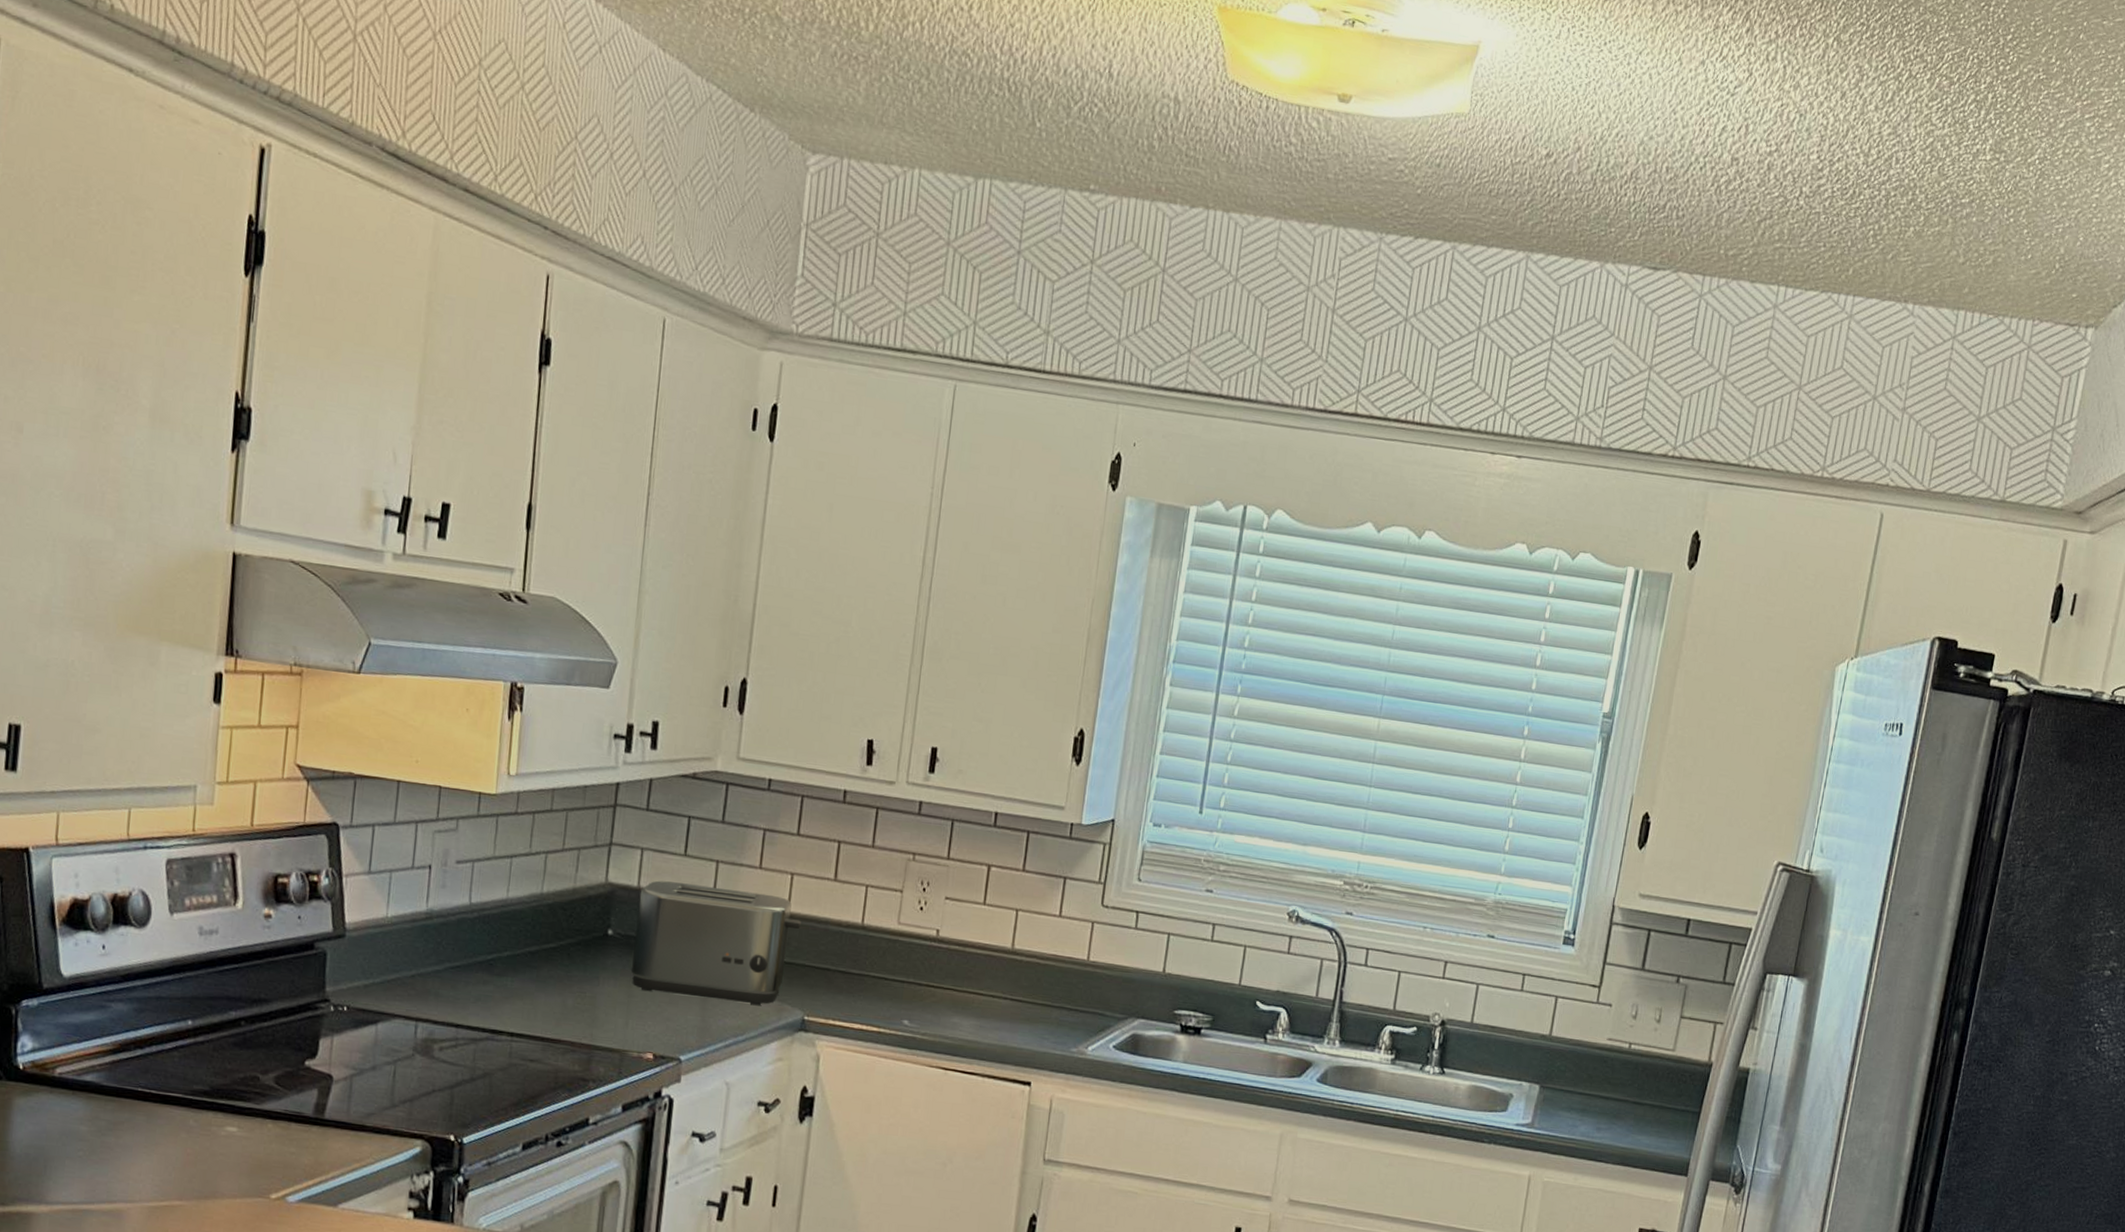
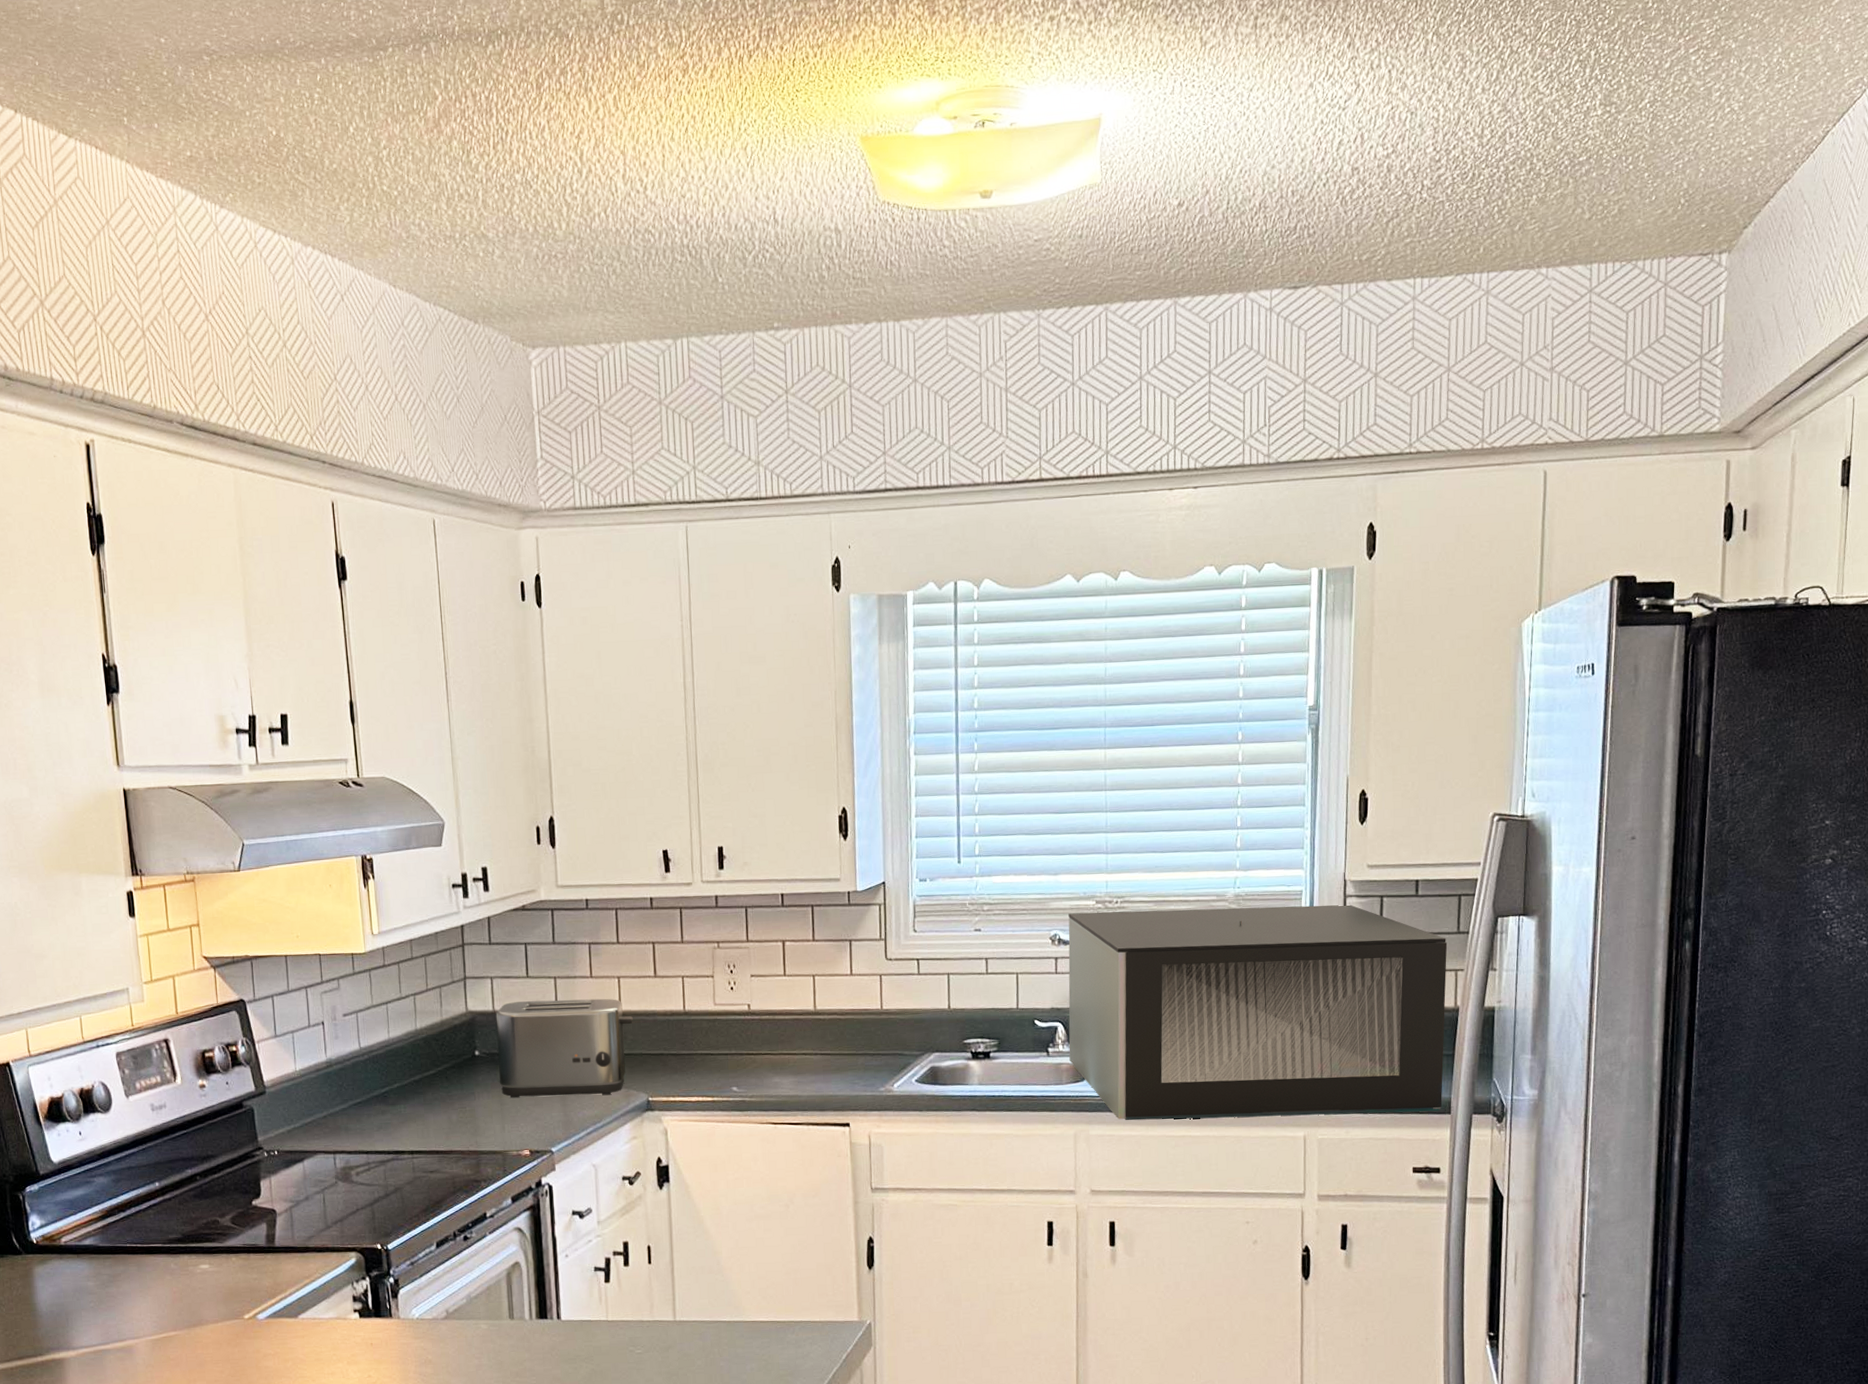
microwave: none [1288,890,1711,1172] -> present [1068,904,1448,1121]

